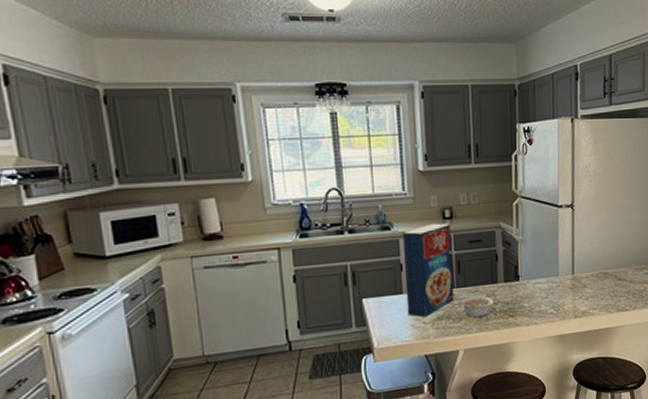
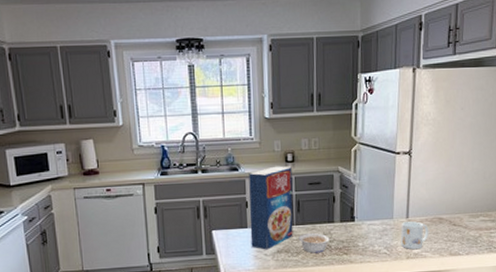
mug: none [567,277,596,308] -> present [400,221,429,250]

